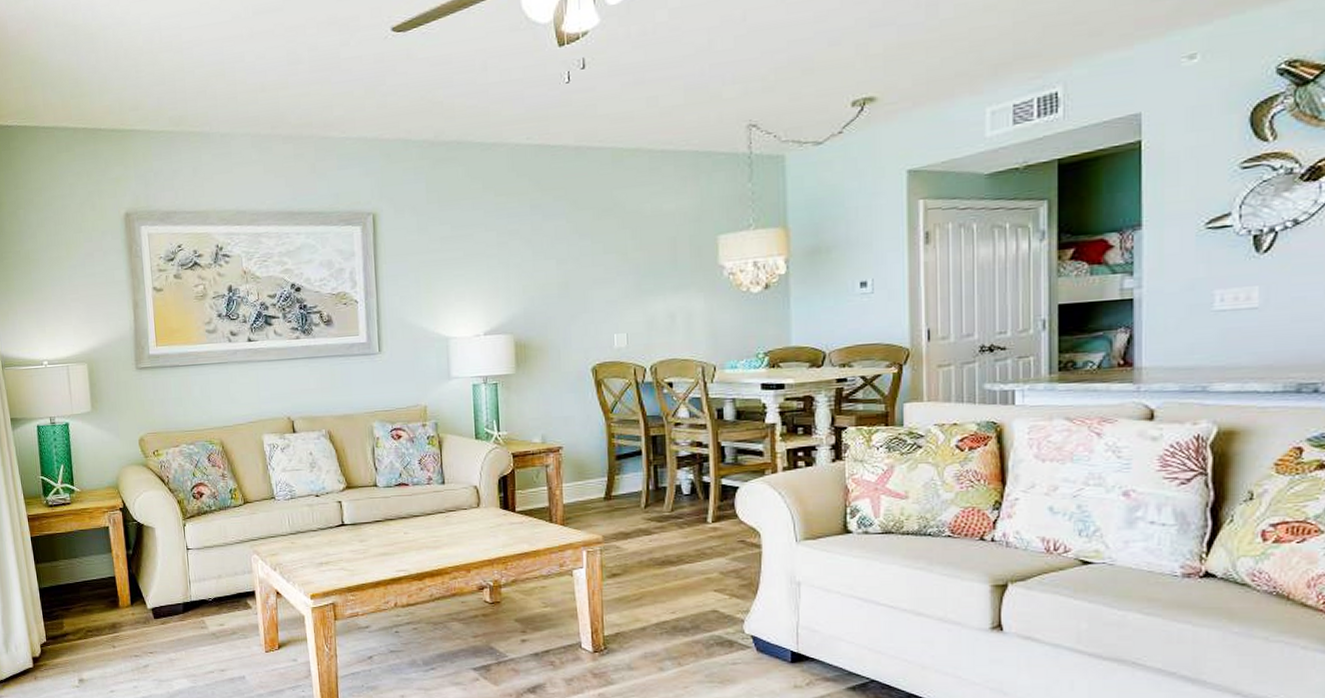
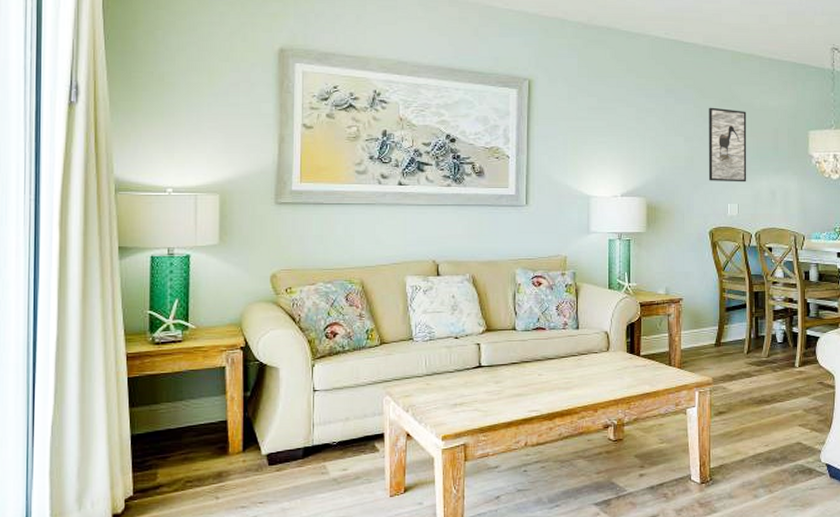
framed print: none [585,219,637,309] -> present [709,107,747,182]

